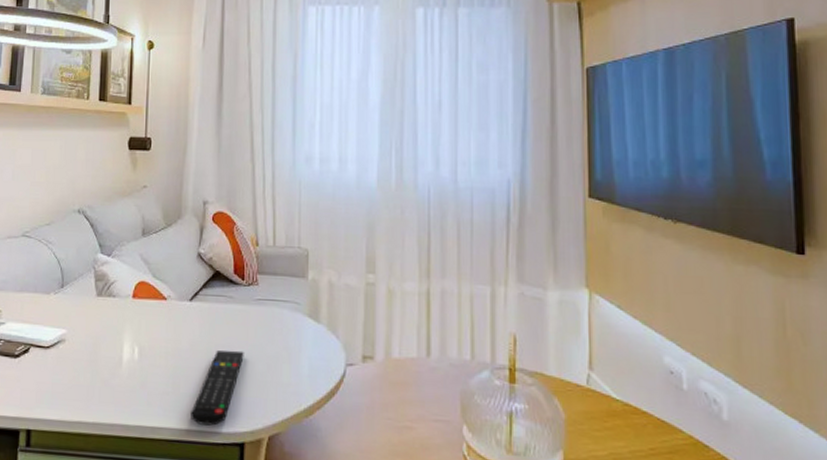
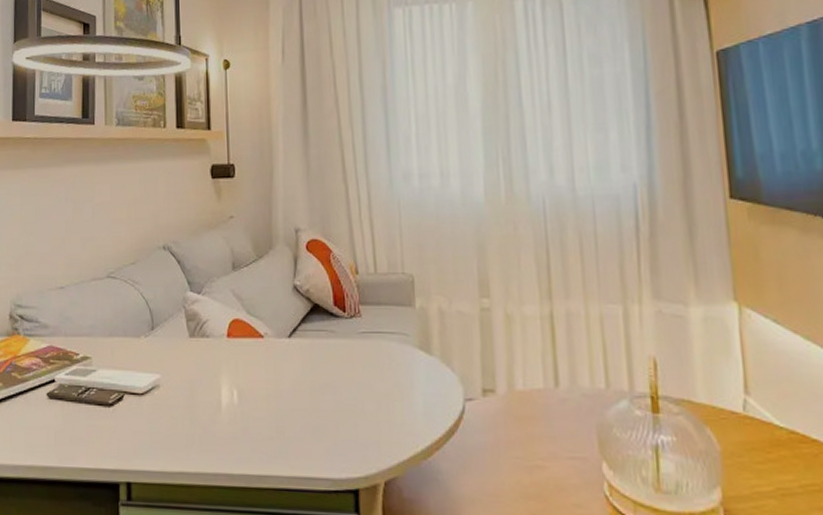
remote control: present [191,350,244,426] -> none [298,389,352,472]

